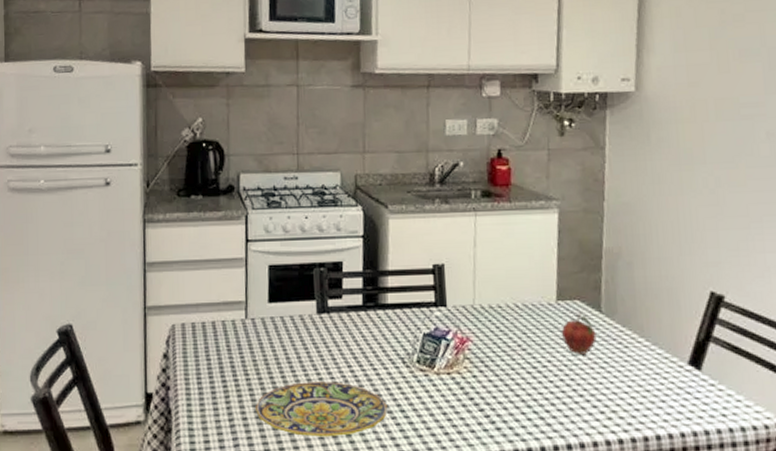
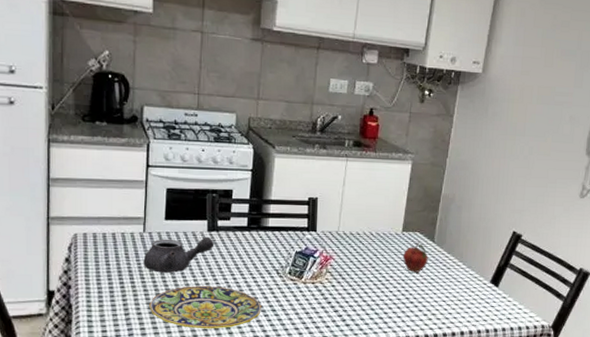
teapot: none [246,320,326,367] -> present [143,236,215,273]

